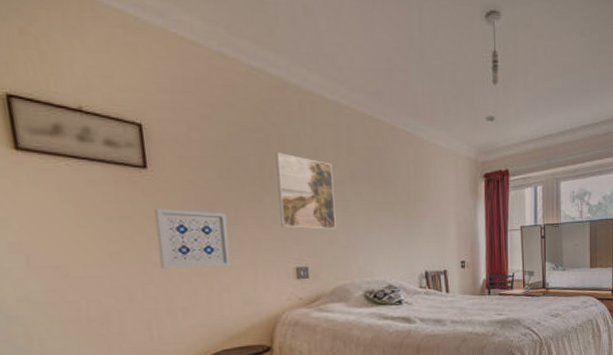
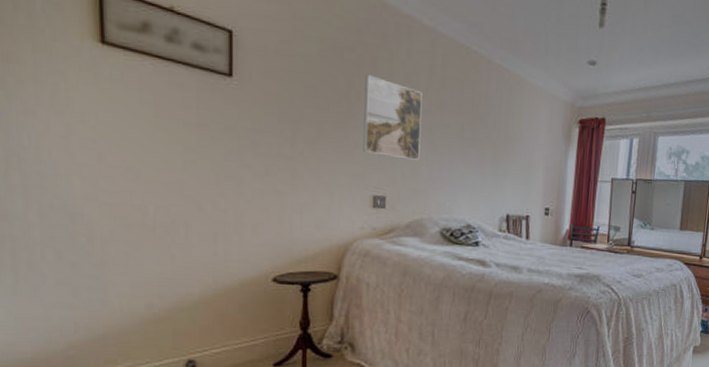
wall art: present [154,208,231,269] -> none [234,118,309,187]

